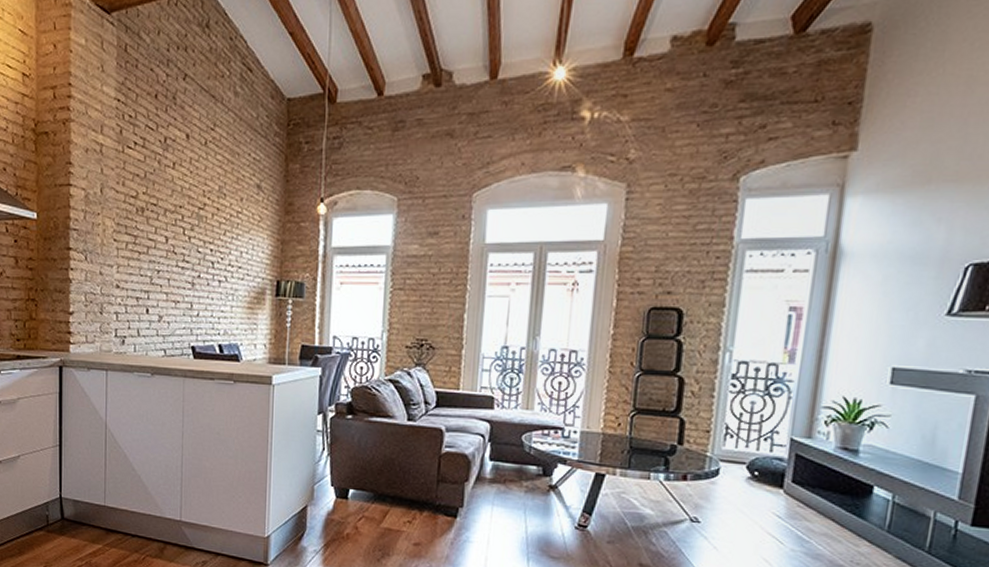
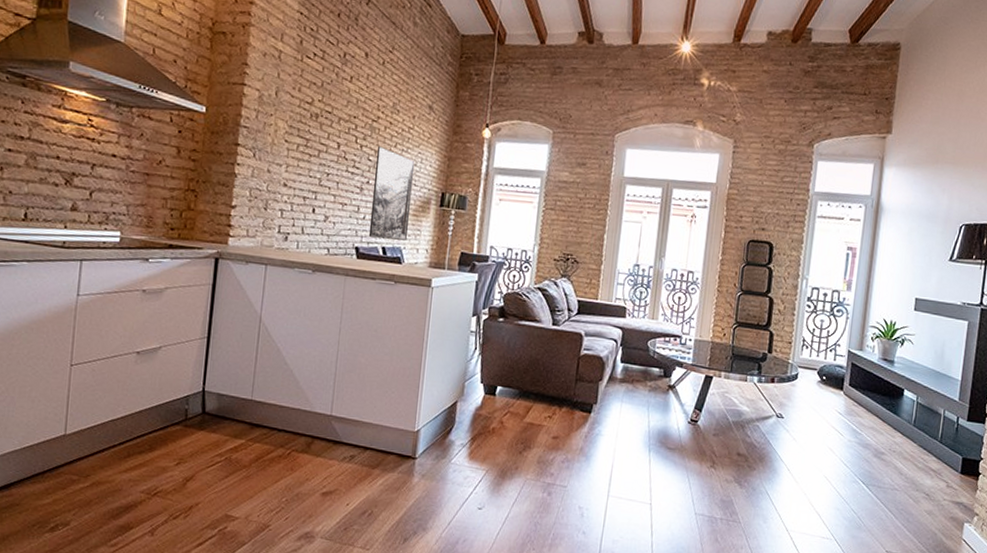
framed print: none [204,235,246,336] -> present [368,146,415,241]

